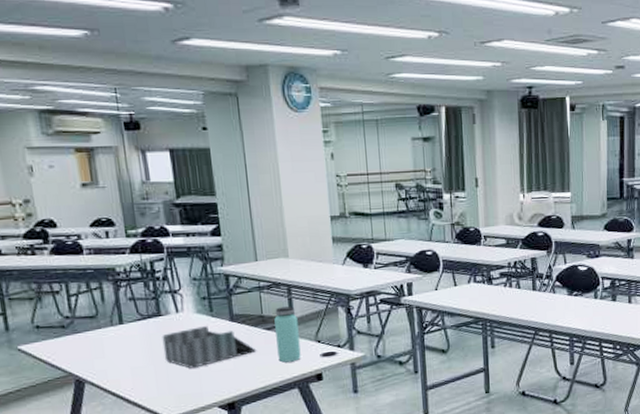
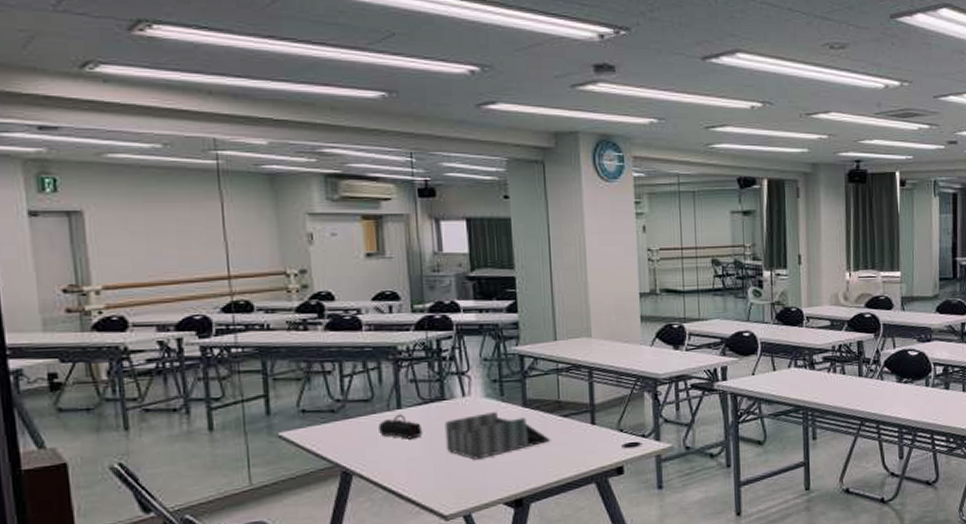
pencil case: none [104,329,144,351] -> present [379,414,423,439]
bottle: present [274,306,301,363] -> none [572,391,601,454]

